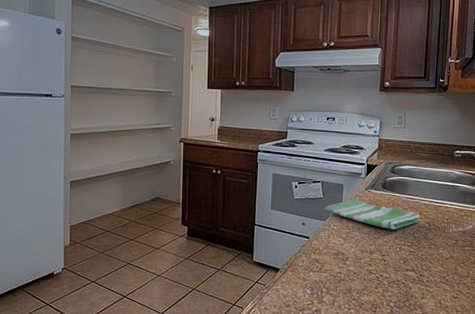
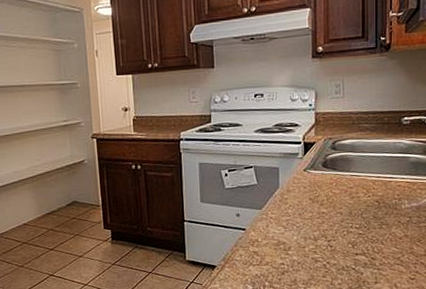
dish towel: present [323,198,420,230] -> none [259,182,368,213]

